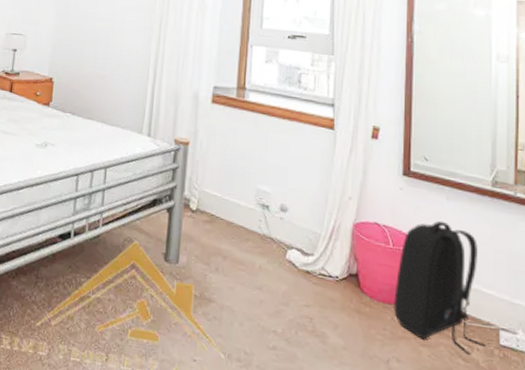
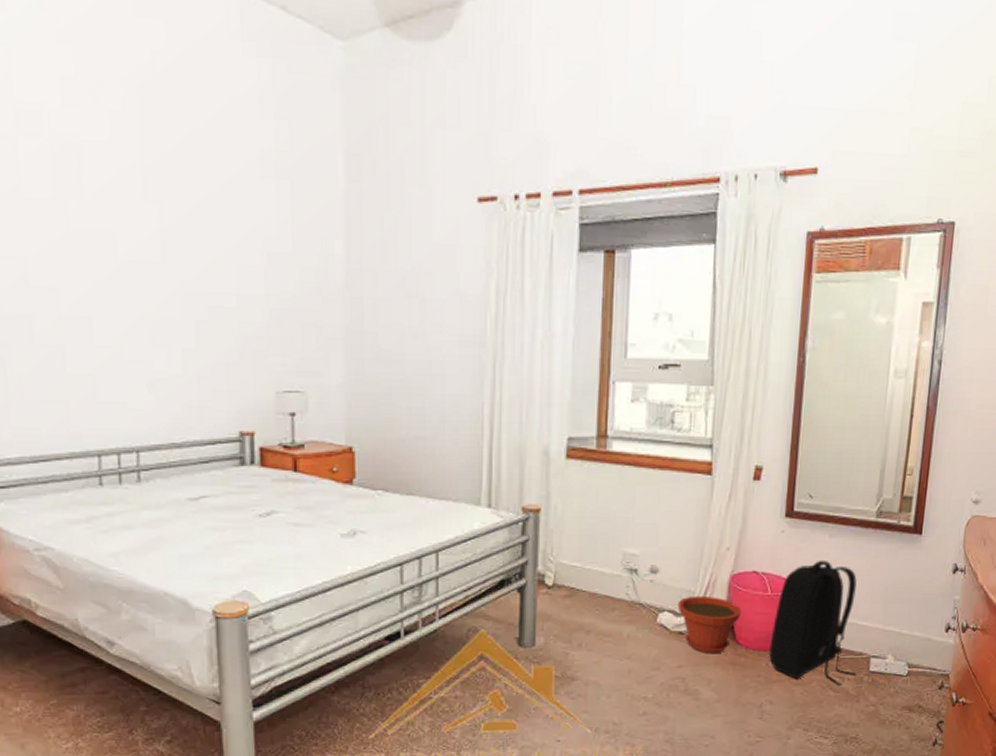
plant pot: none [305,238,365,299] -> present [677,595,742,654]

